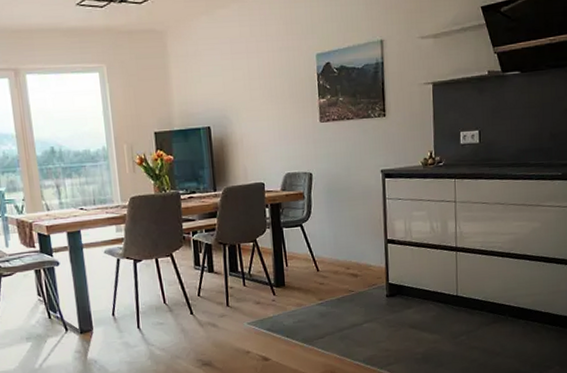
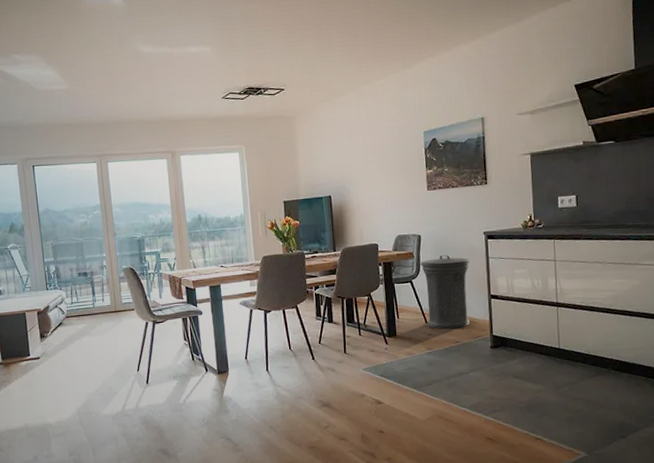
trash can: none [311,195,365,277] -> present [420,254,470,329]

